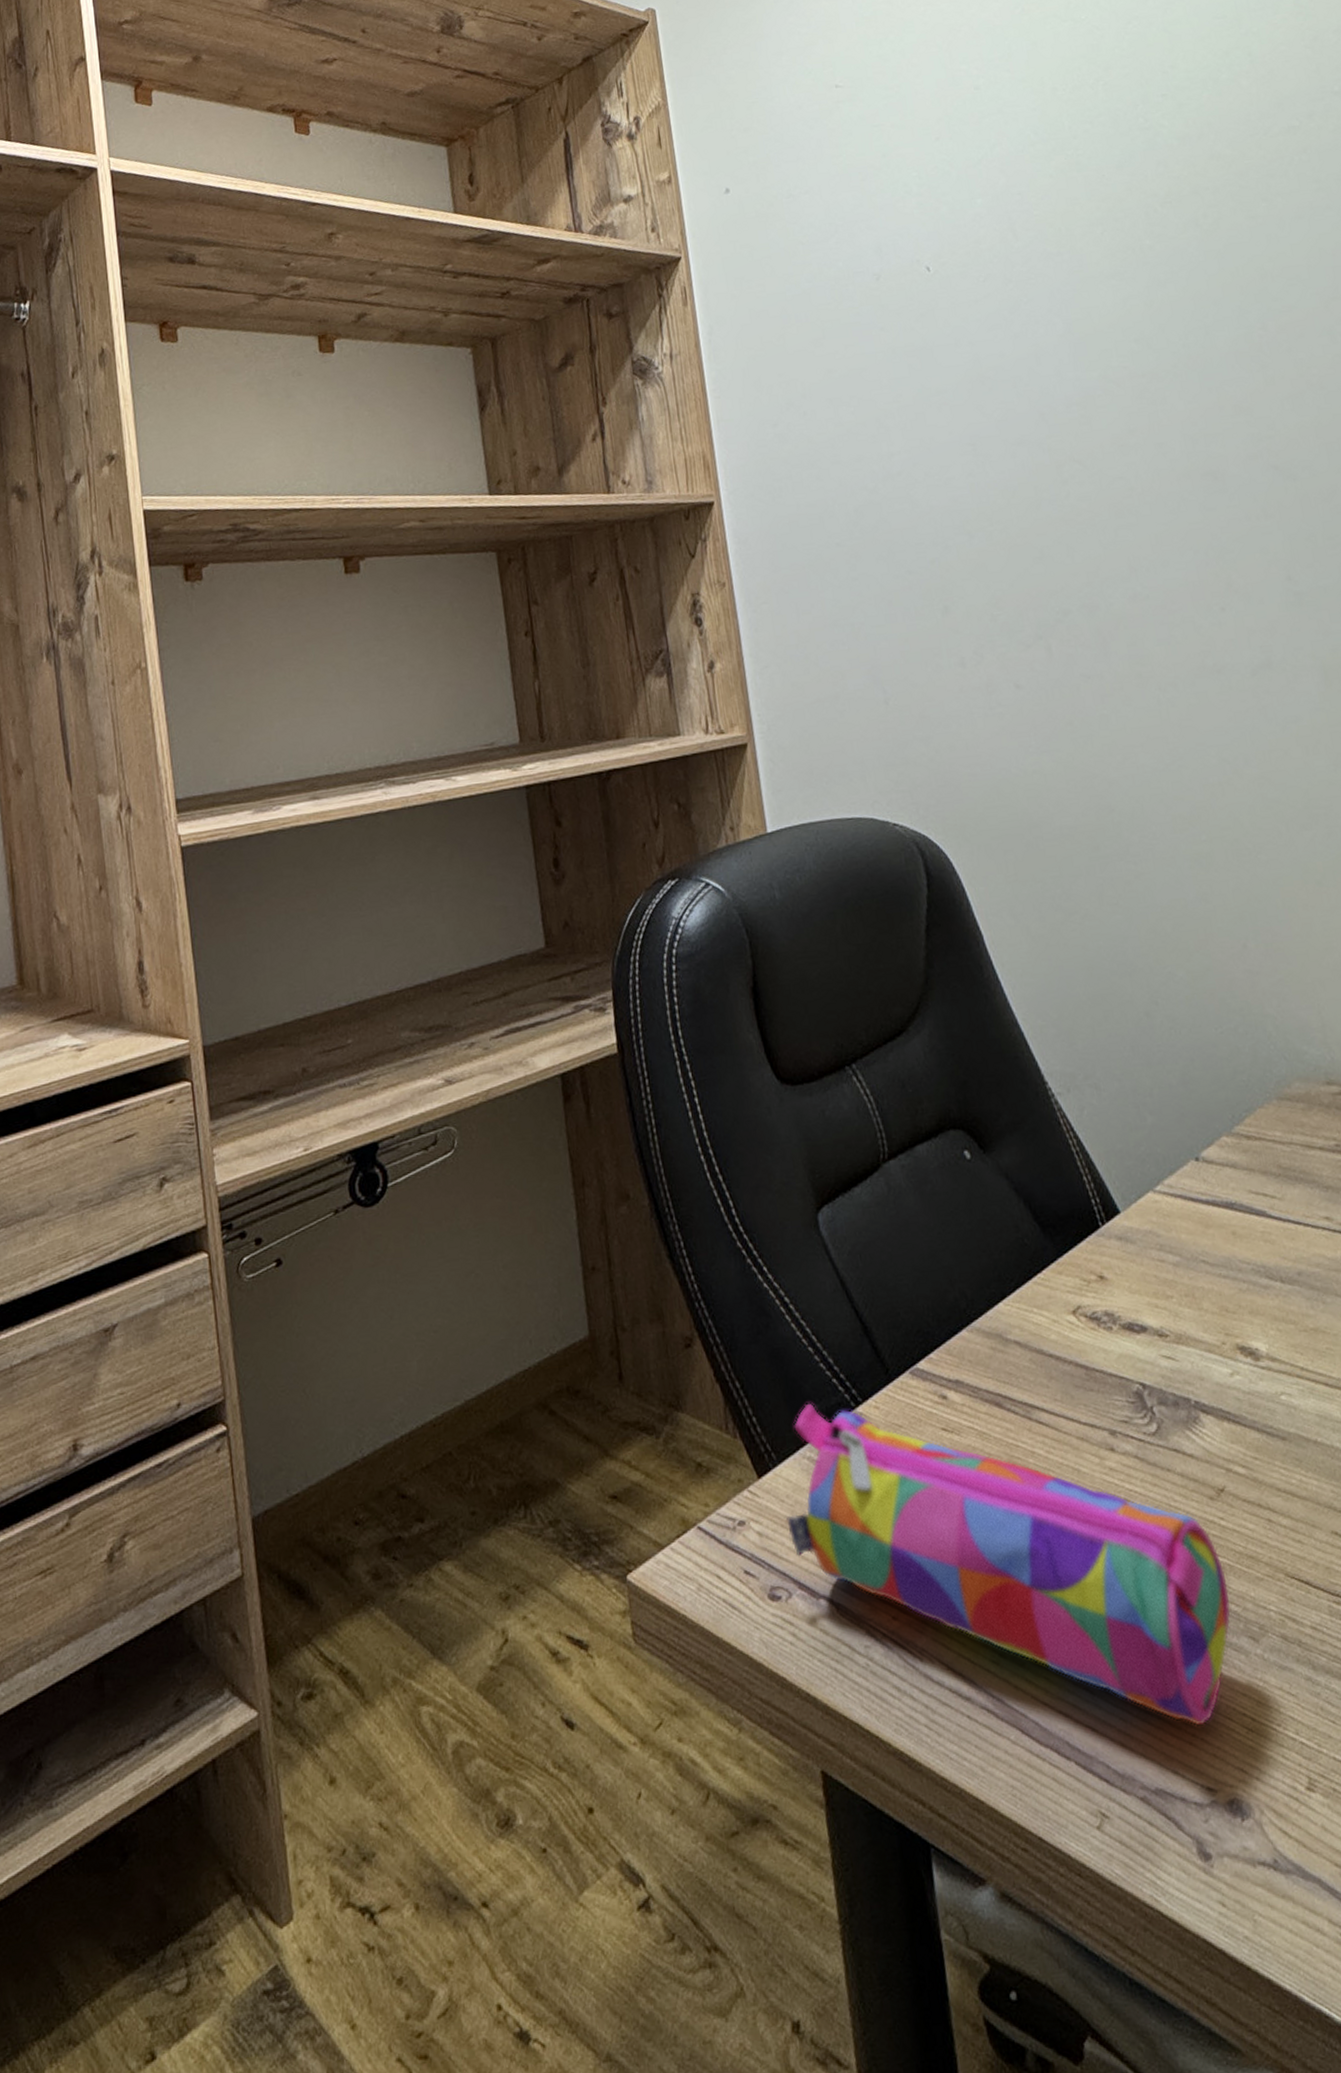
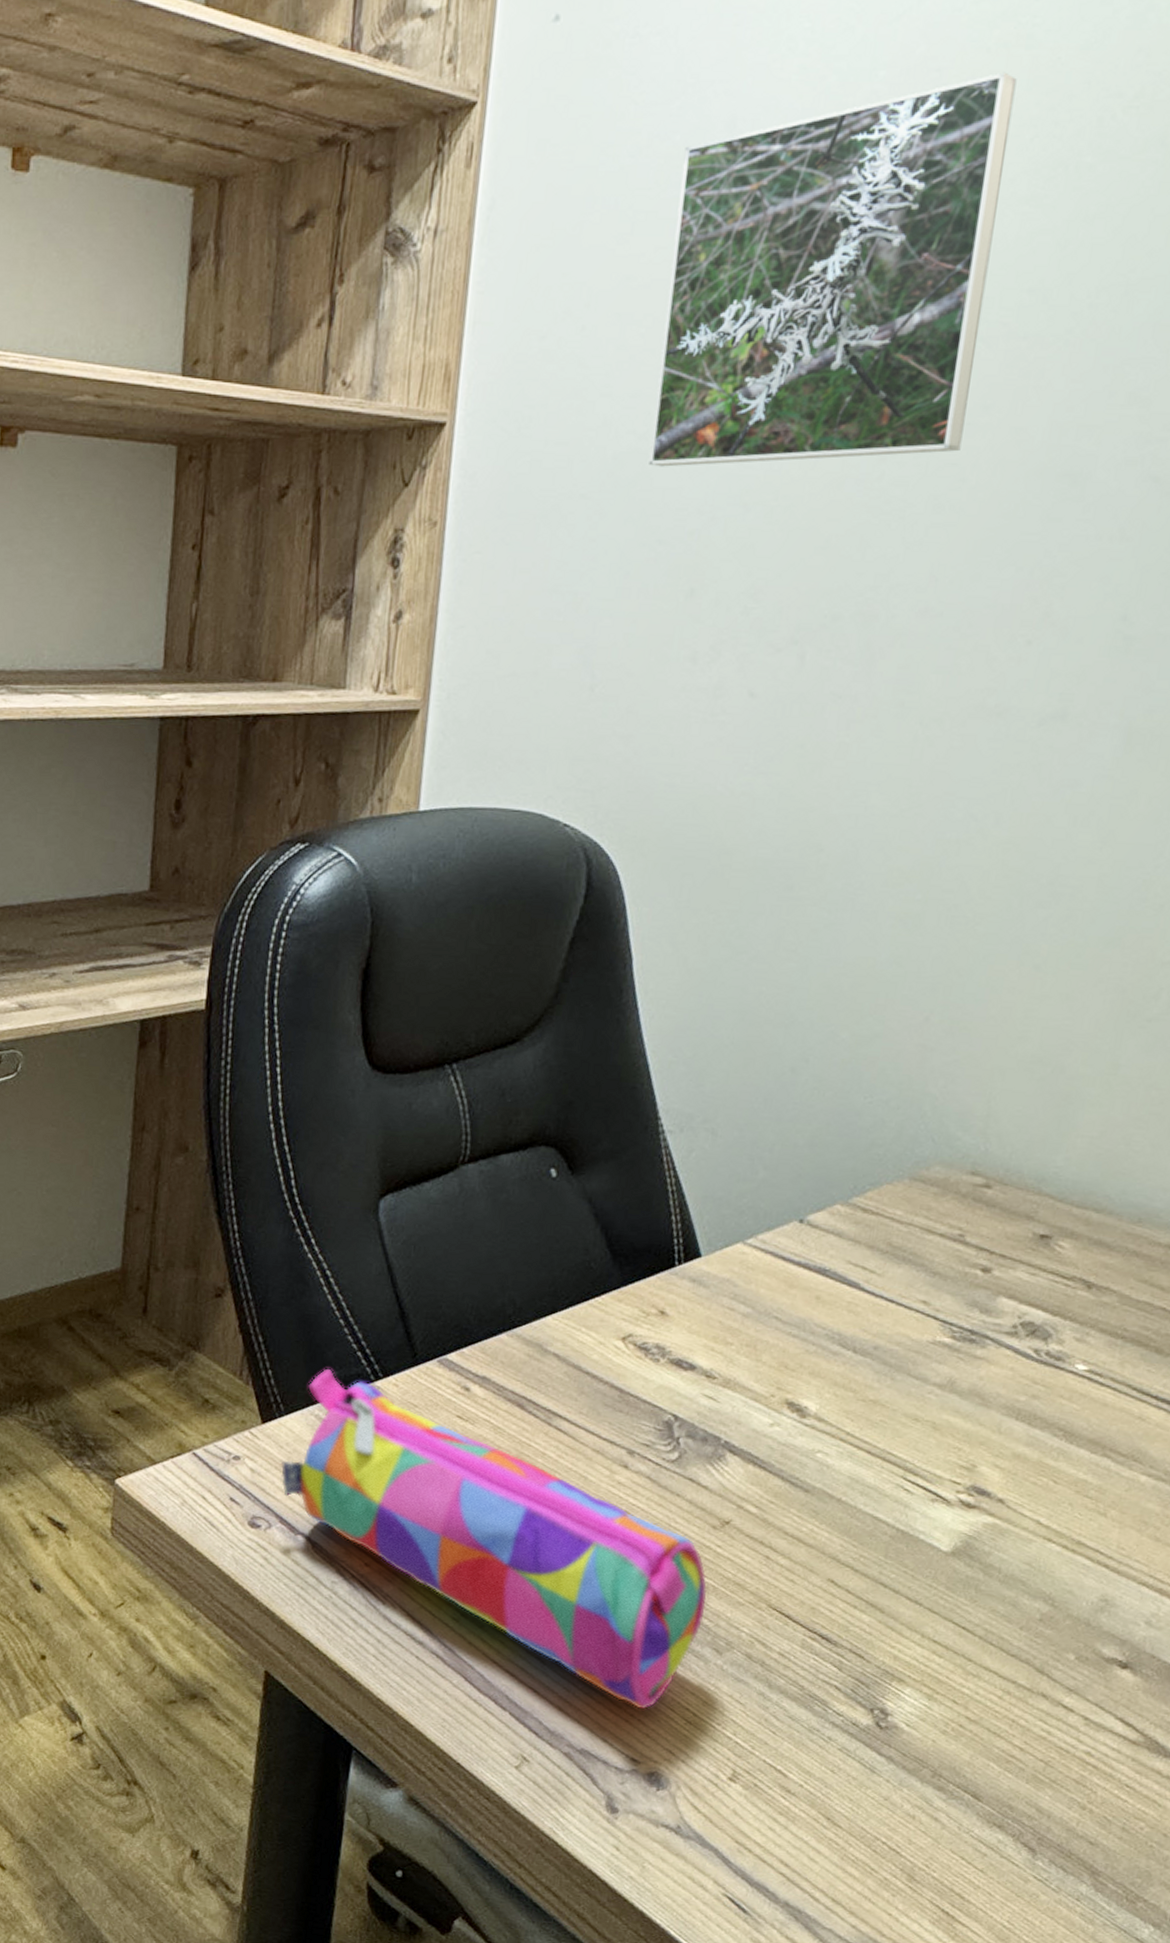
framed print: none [848,189,1122,513] -> present [649,72,1017,467]

